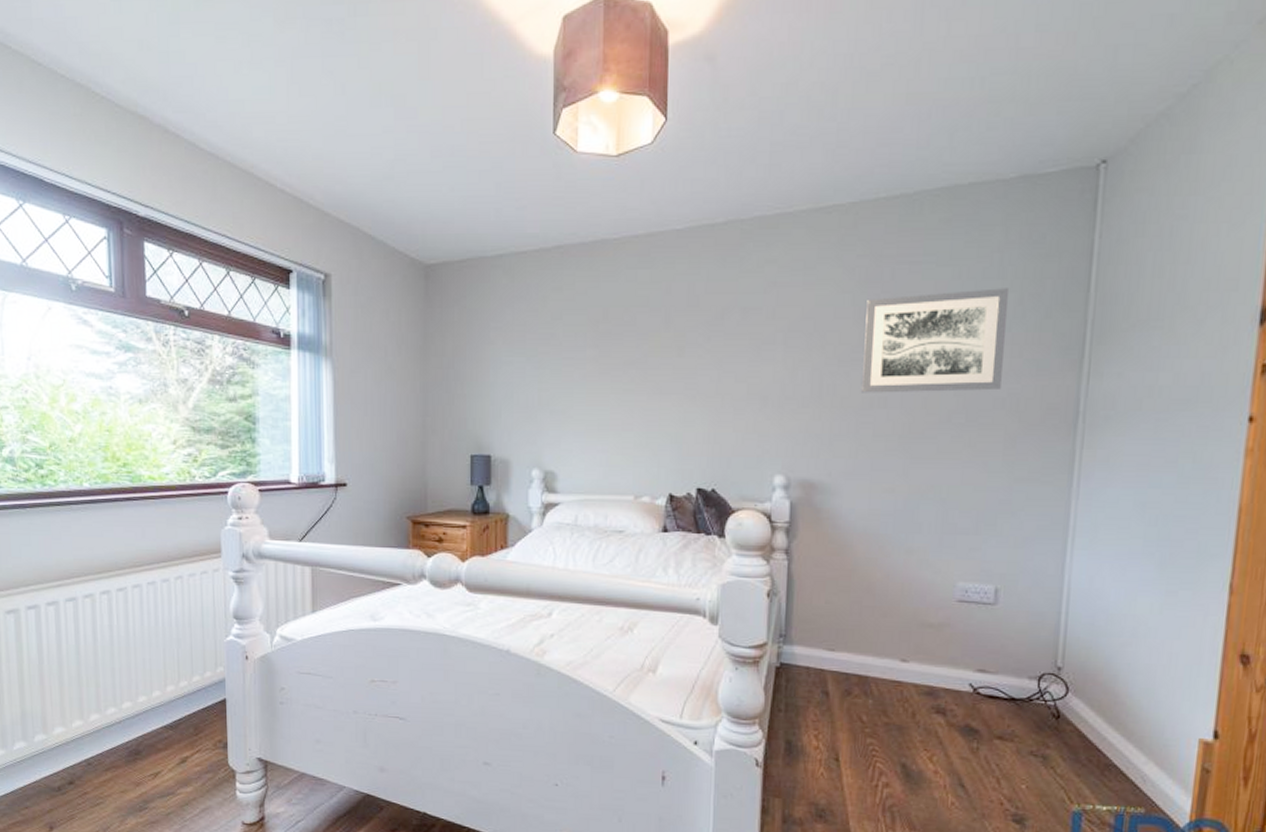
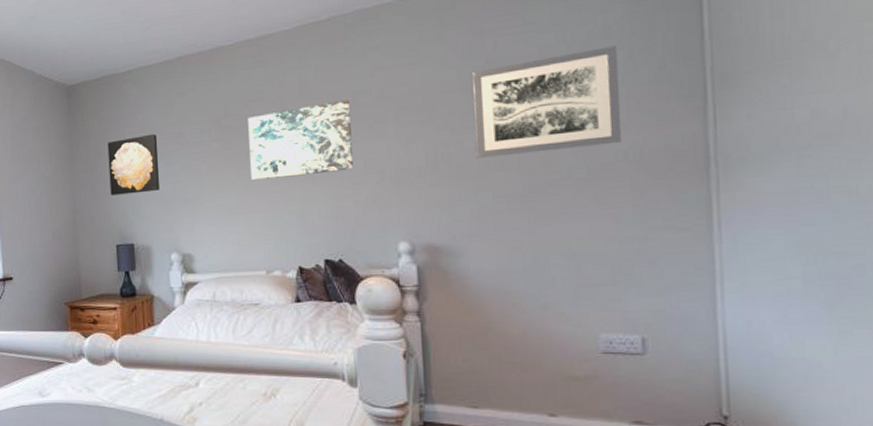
wall art: none [468,331,526,398] -> present [107,133,160,196]
wall art: none [627,315,739,395] -> present [248,99,353,180]

